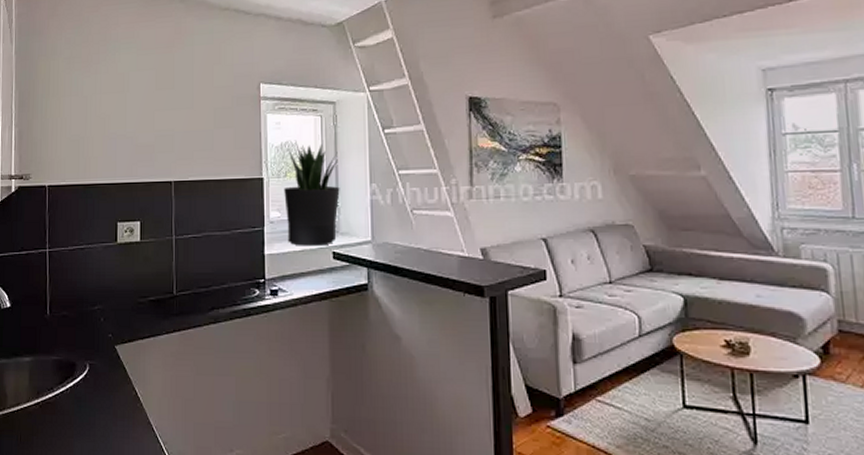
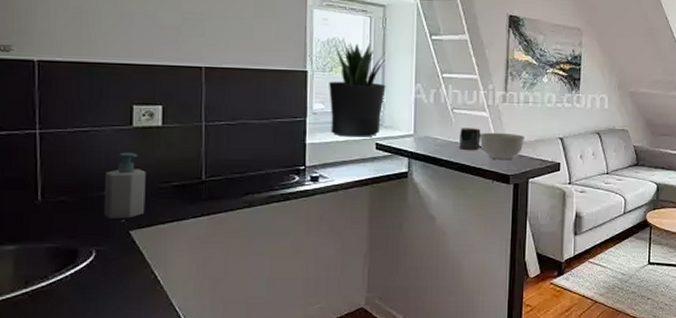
soap bottle: none [95,268,128,334] -> present [103,152,146,219]
mug: none [422,231,449,258] -> present [459,128,483,151]
bowl: none [444,235,498,269] -> present [479,132,524,161]

